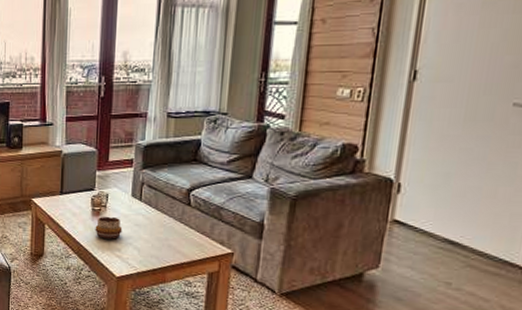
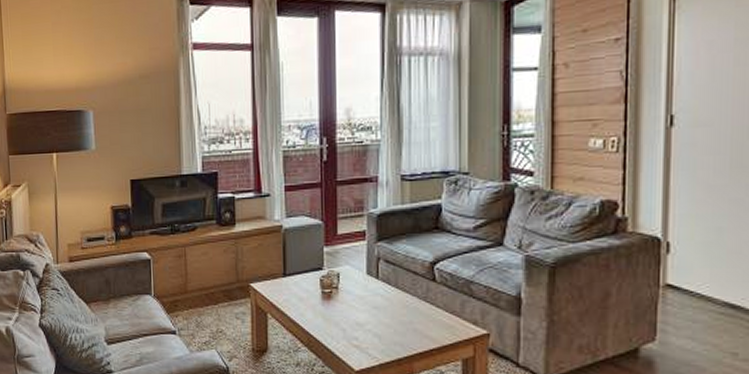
decorative bowl: present [95,216,123,239] -> none [326,299,359,326]

